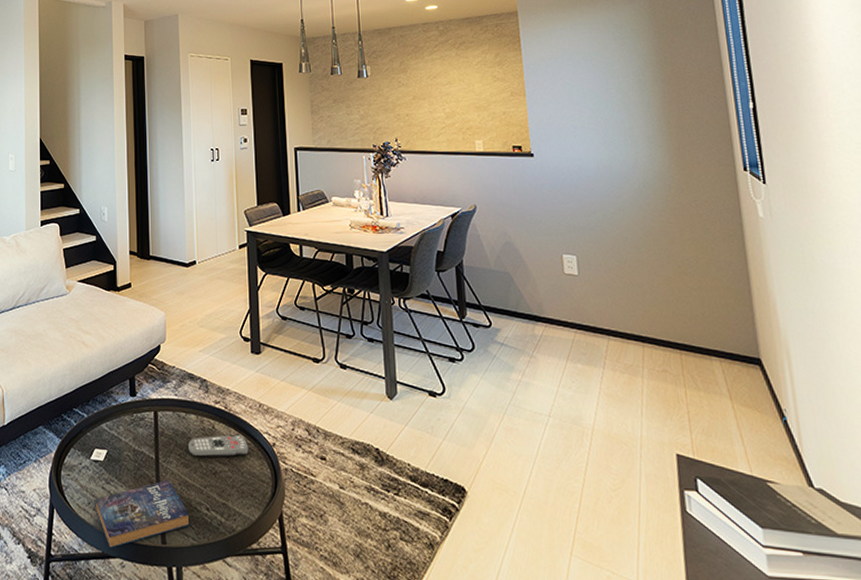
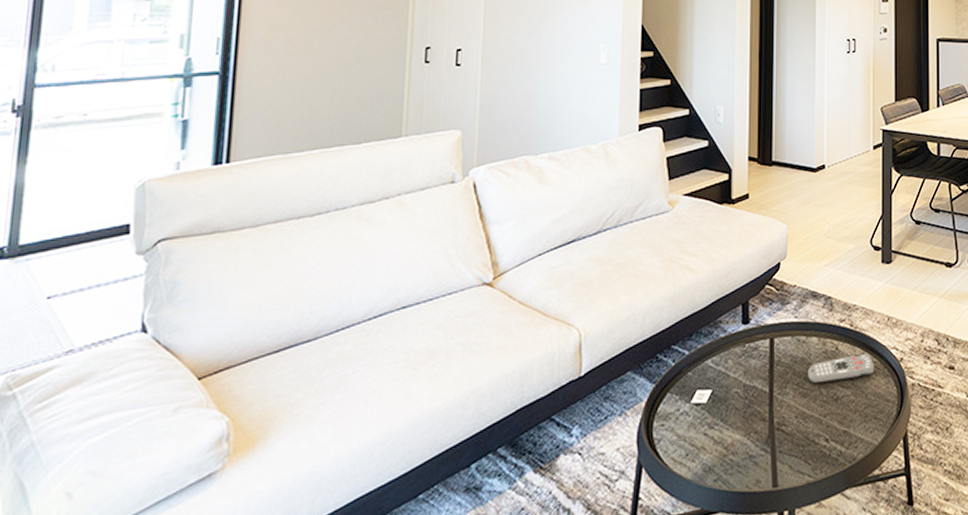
book: present [95,479,190,549] -> none [694,413,806,504]

